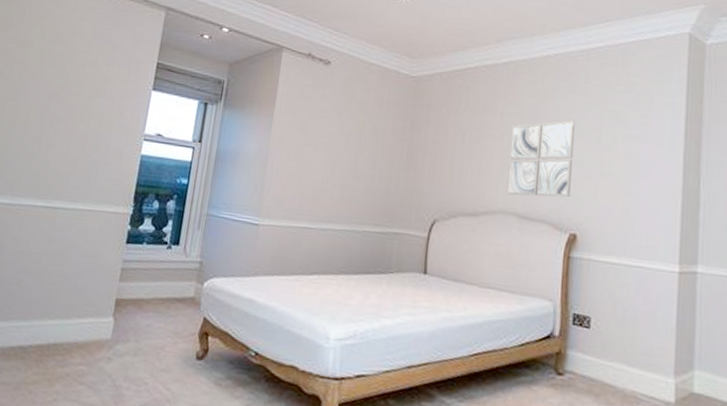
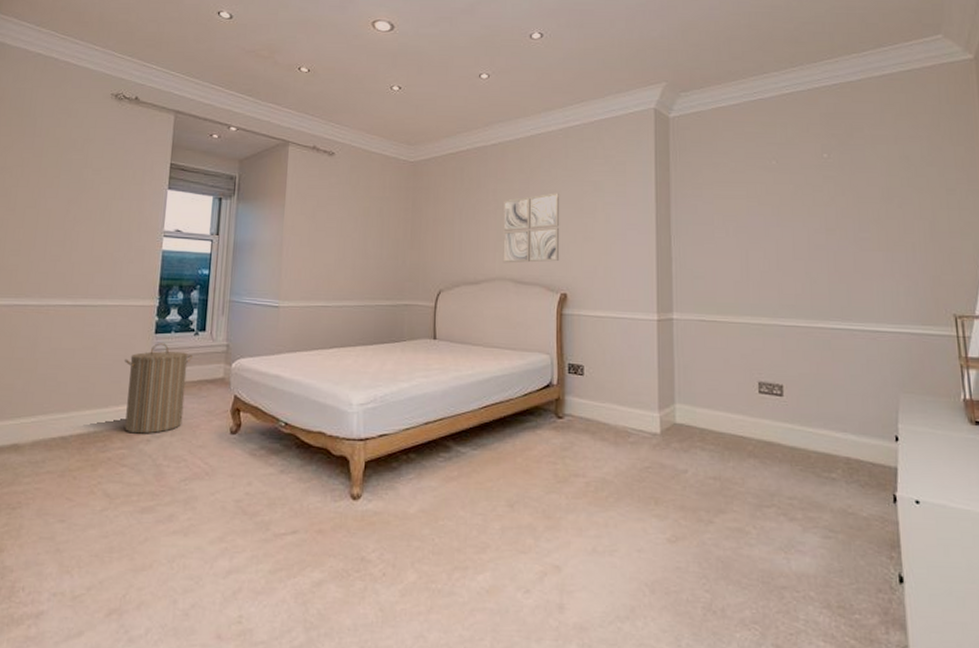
laundry hamper: none [86,254,164,352] -> present [125,343,194,434]

